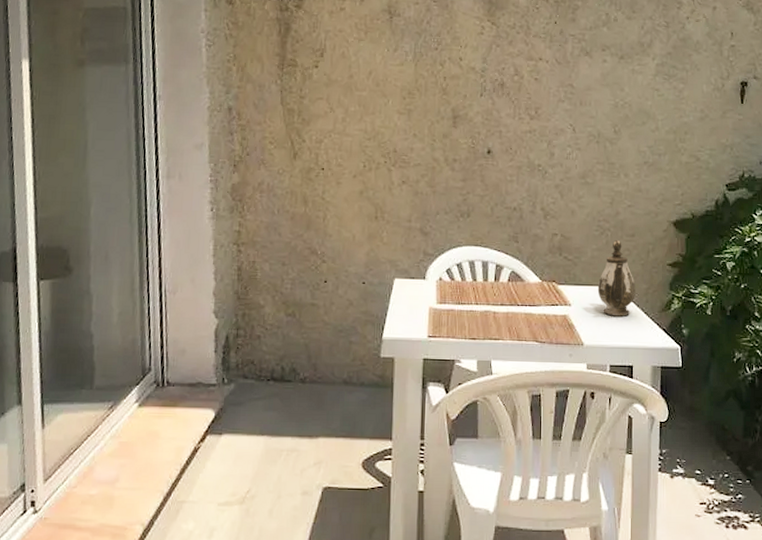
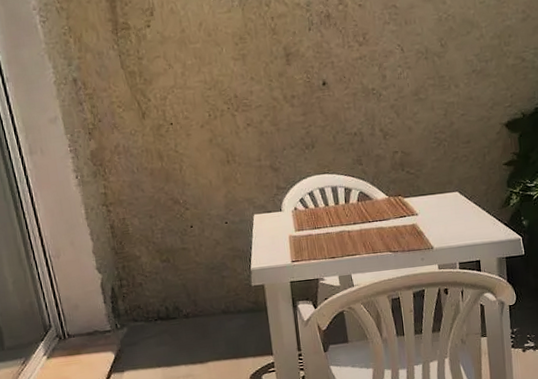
teapot: present [597,239,636,316] -> none [440,148,476,219]

